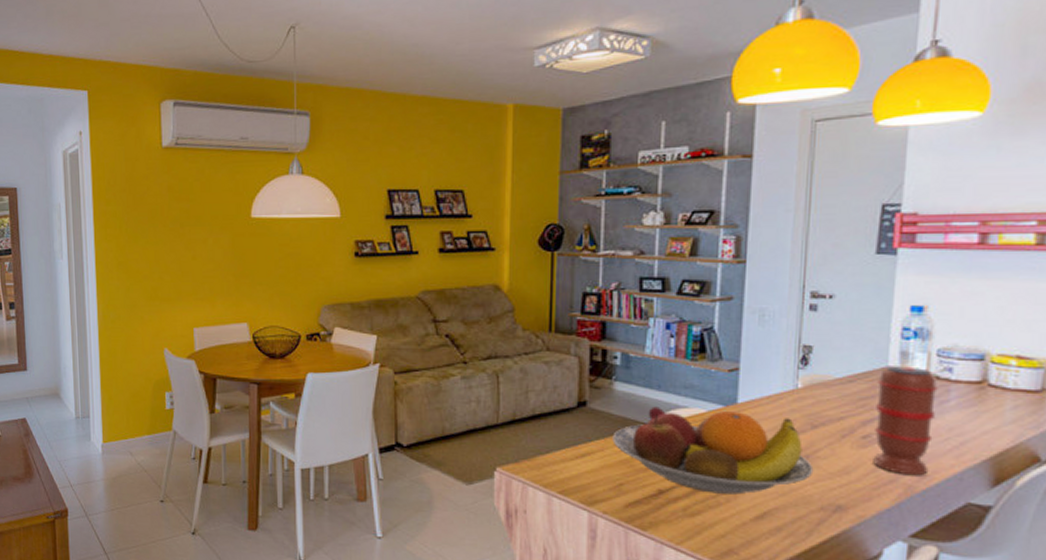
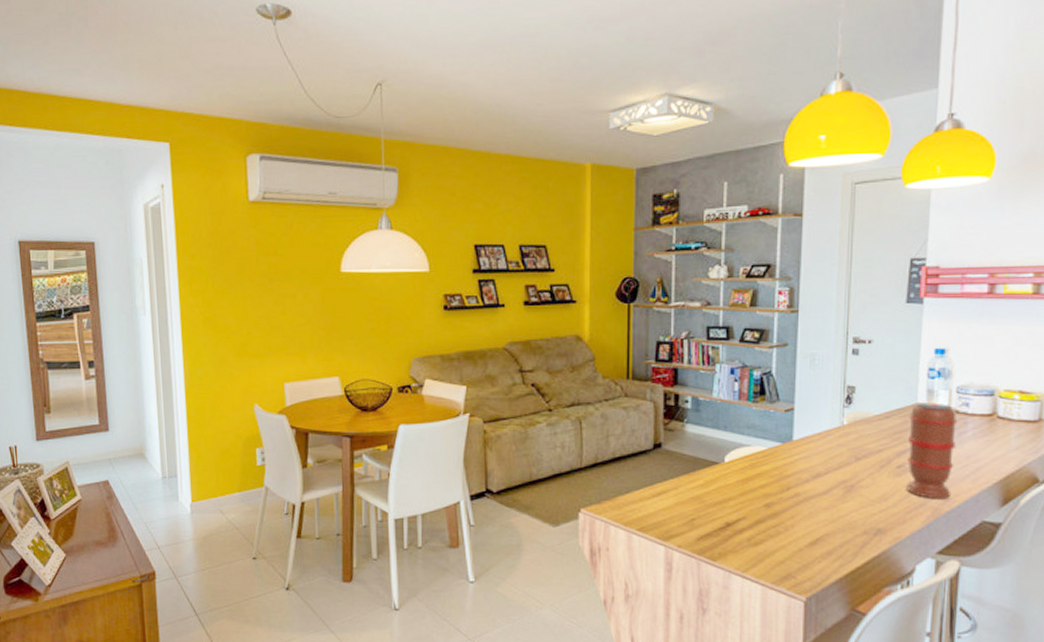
fruit bowl: present [612,406,814,495] -> none [685,446,858,524]

